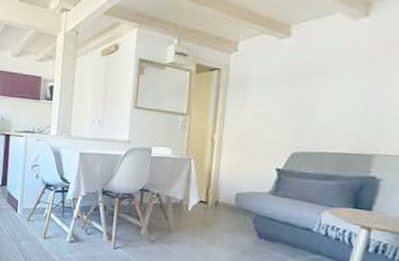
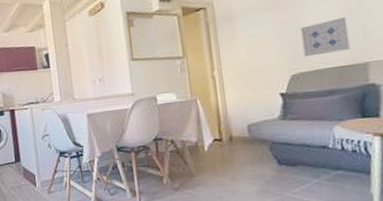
wall art: none [309,104,364,139] -> present [300,17,351,57]

